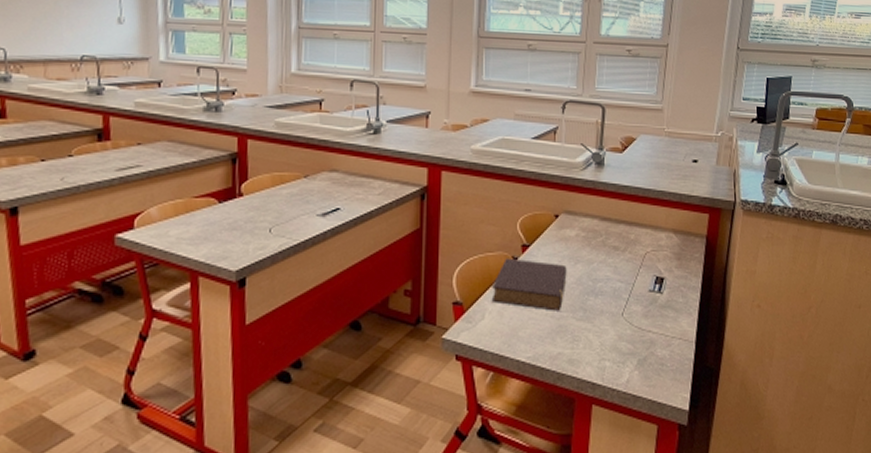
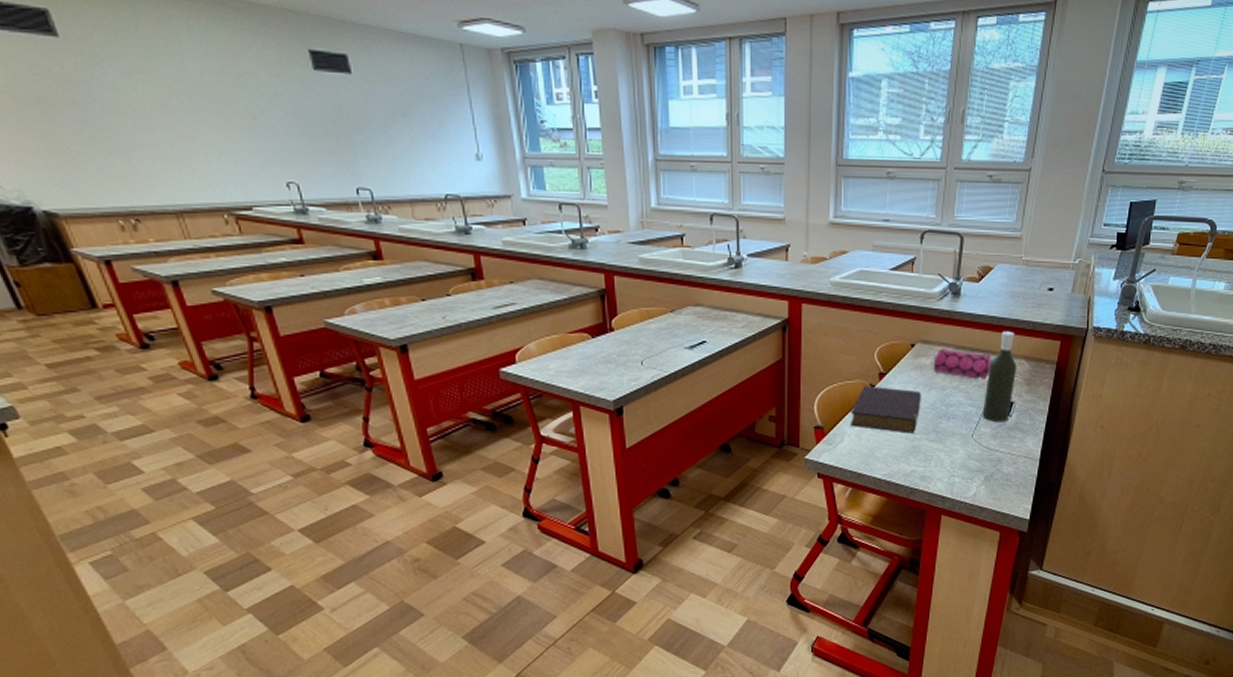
pencil case: none [578,219,640,255] -> present [933,347,993,381]
bottle: none [631,202,666,300] -> present [982,331,1018,423]

